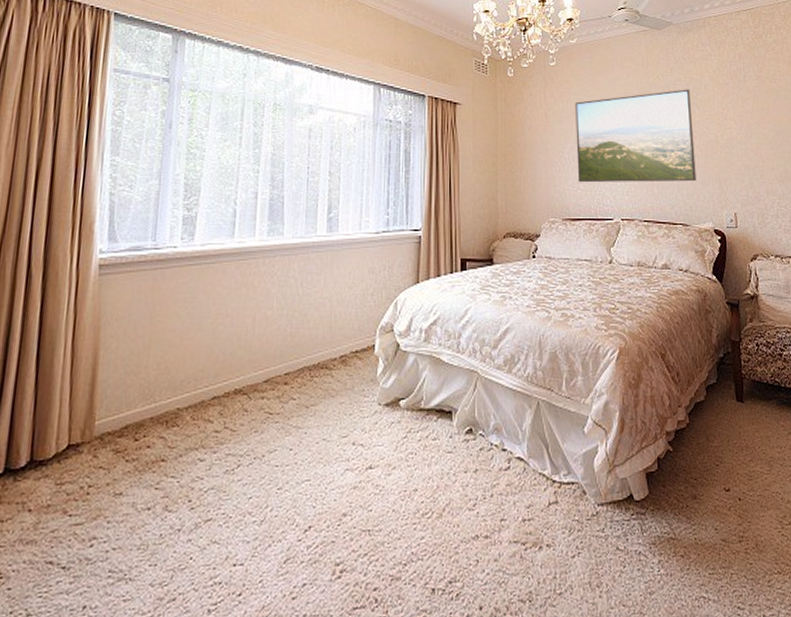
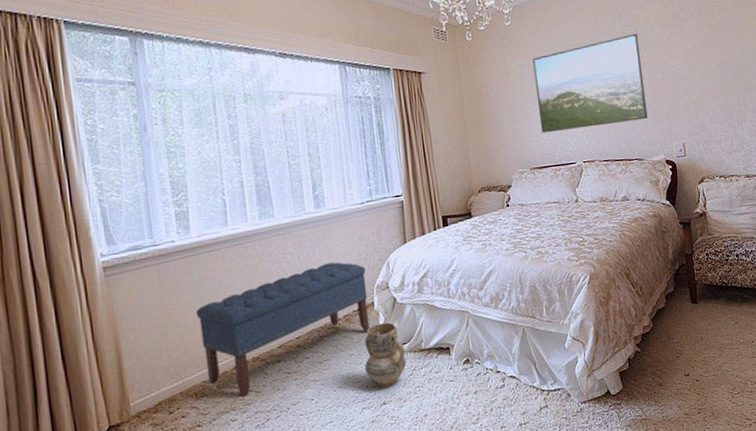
bench: none [182,294,371,435] -> present [195,262,370,398]
ceramic jug: none [354,370,402,449] -> present [364,322,407,388]

